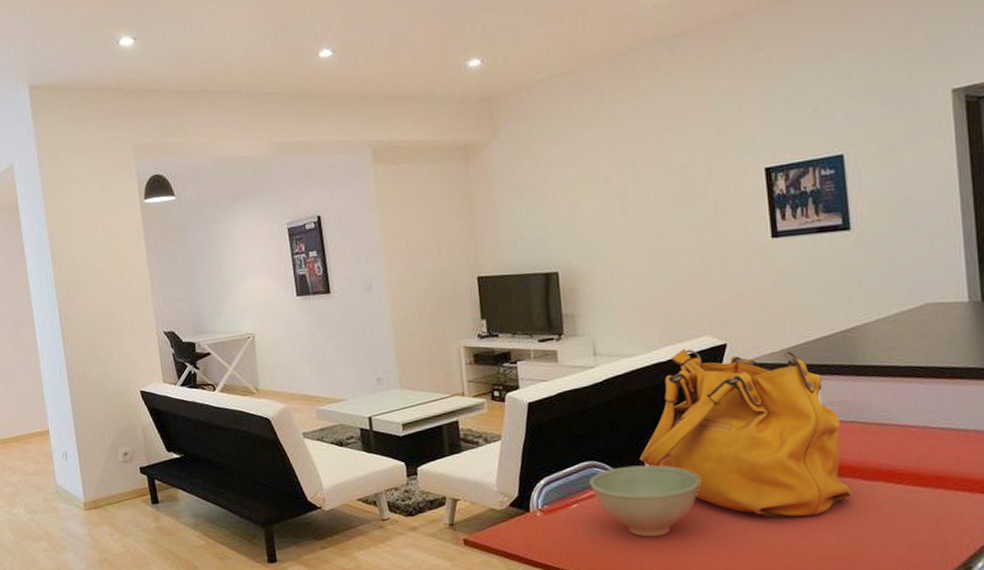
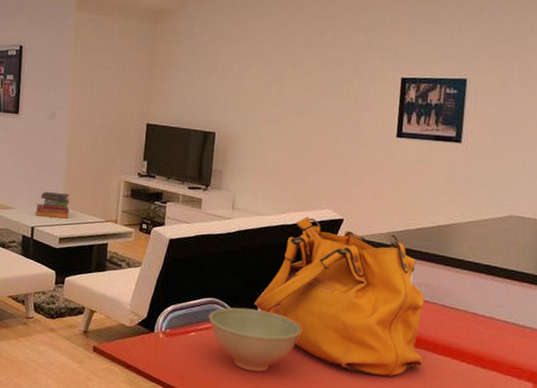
books: none [369,373,409,404] -> present [35,191,70,219]

